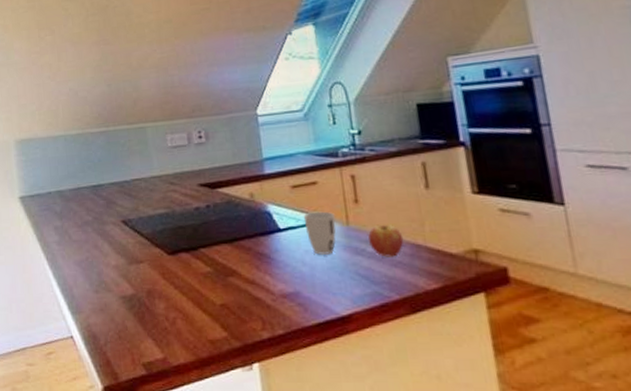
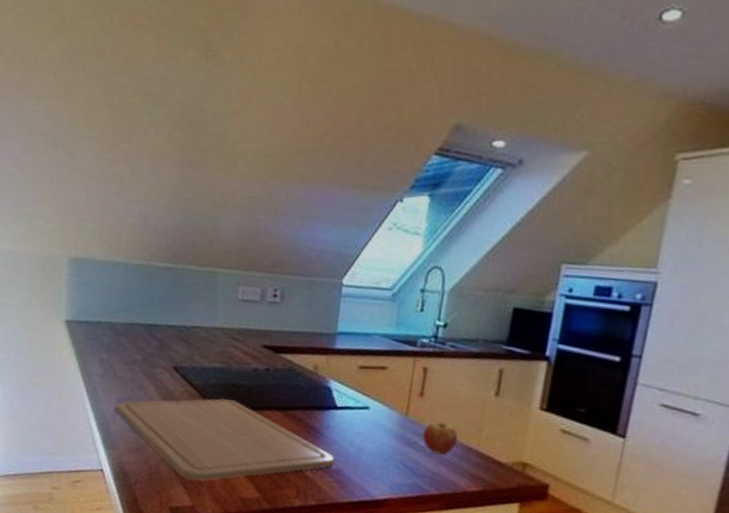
chopping board: none [75,241,291,331] -> present [115,398,334,482]
cup: present [303,211,336,255] -> none [362,396,396,441]

